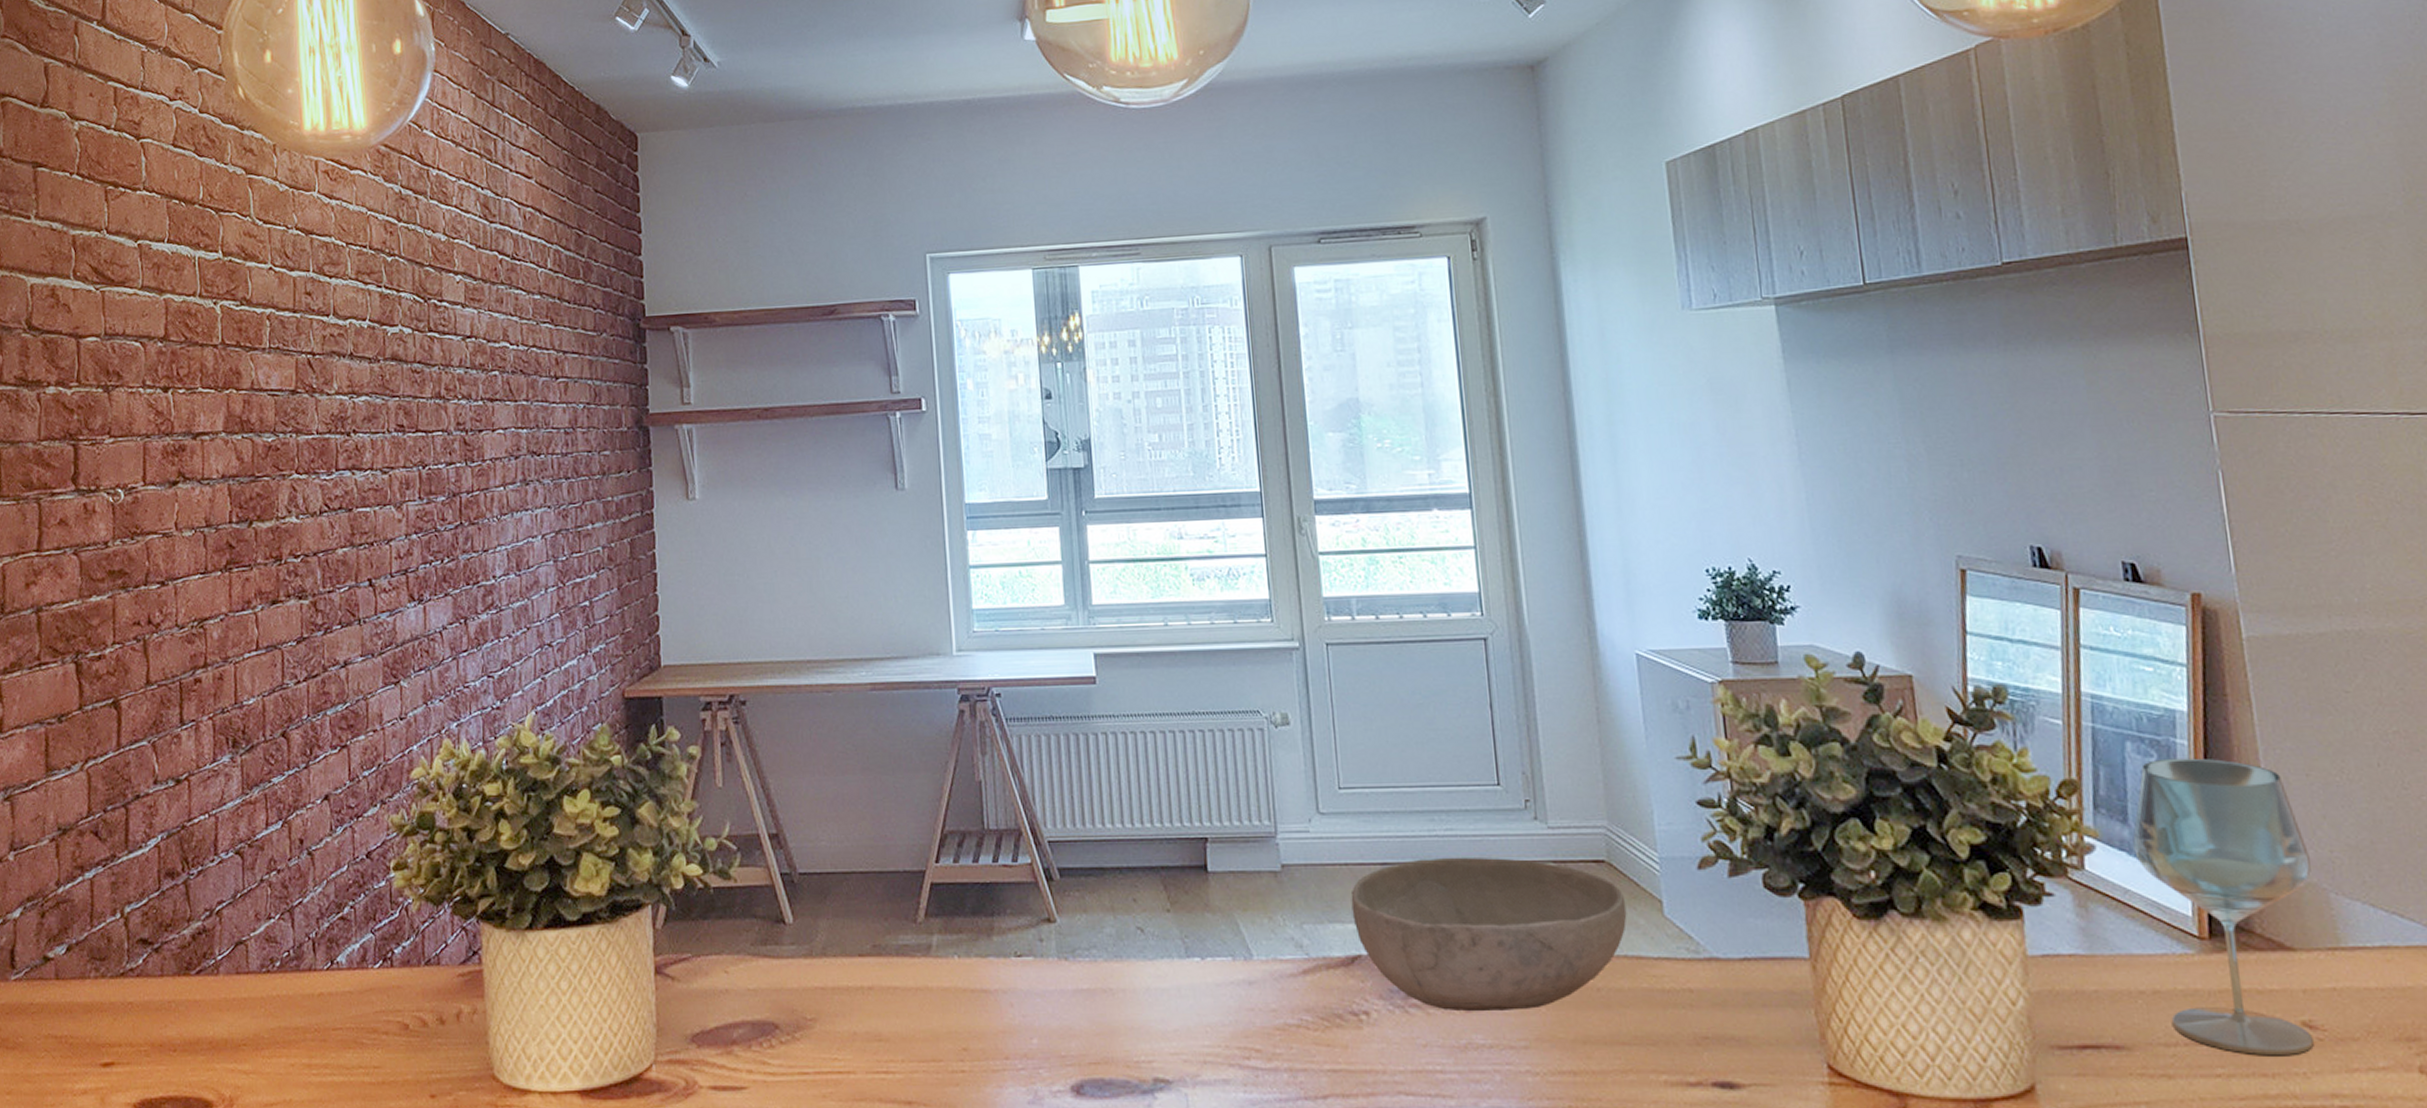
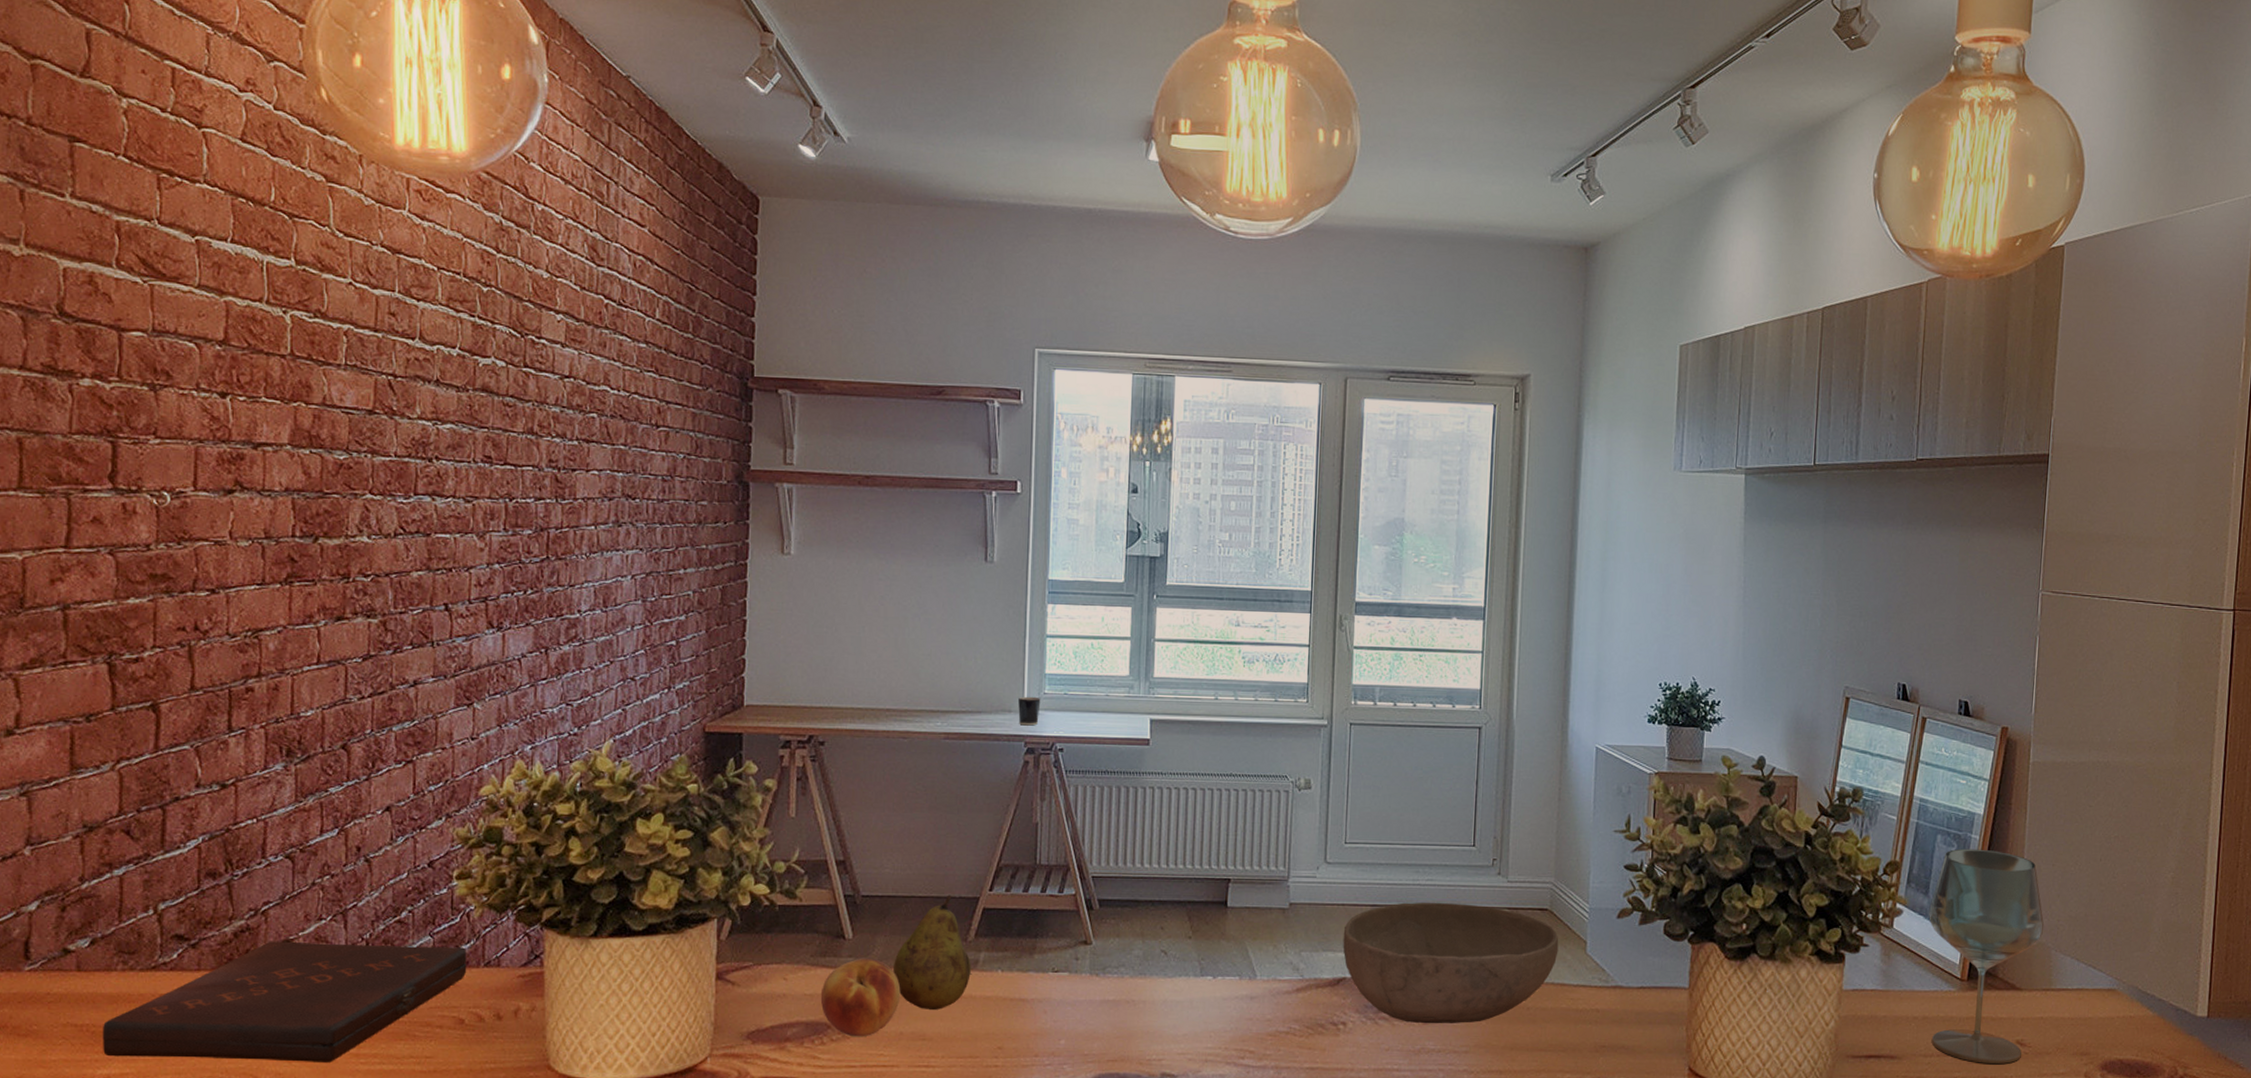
book: none [78,943,409,1074] -> present [102,941,467,1062]
fruit: none [764,945,851,1039] -> present [820,958,901,1037]
fruit: none [839,869,925,1004] -> present [893,895,971,1010]
mug: none [946,636,971,670] -> present [1018,696,1041,726]

